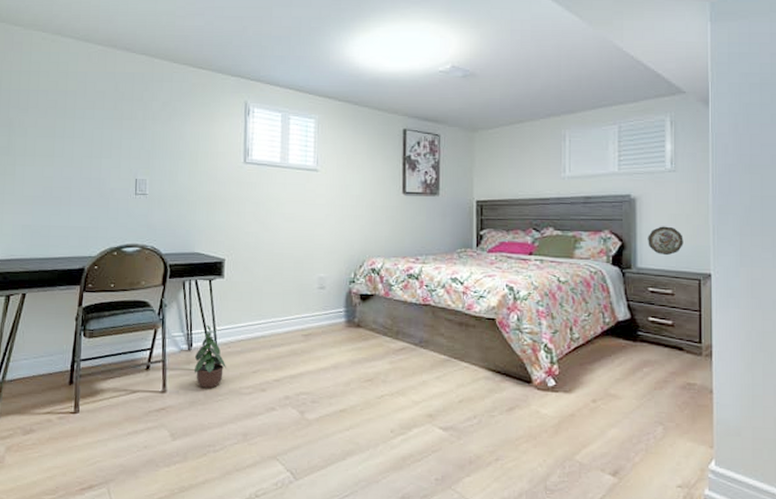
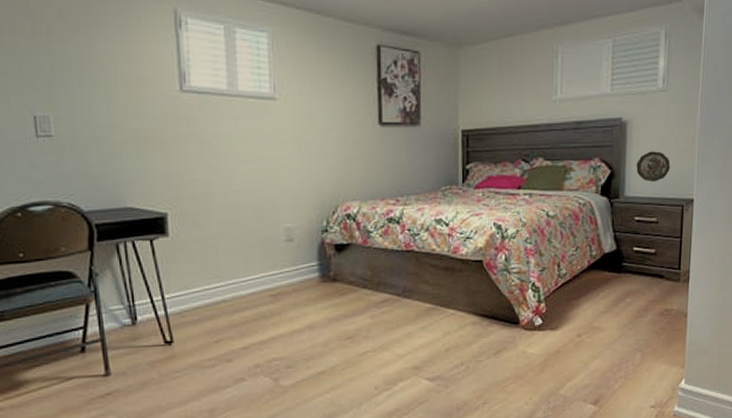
potted plant: present [194,324,226,389] -> none [141,292,182,366]

